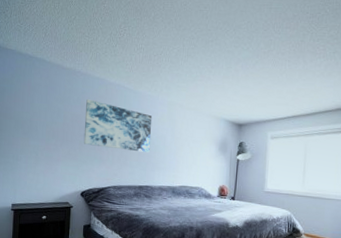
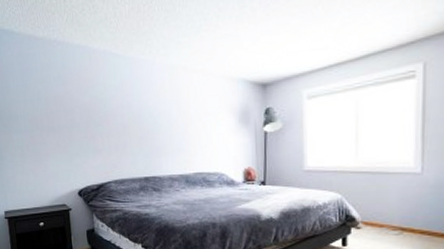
wall art: present [83,99,153,152] -> none [68,74,152,135]

